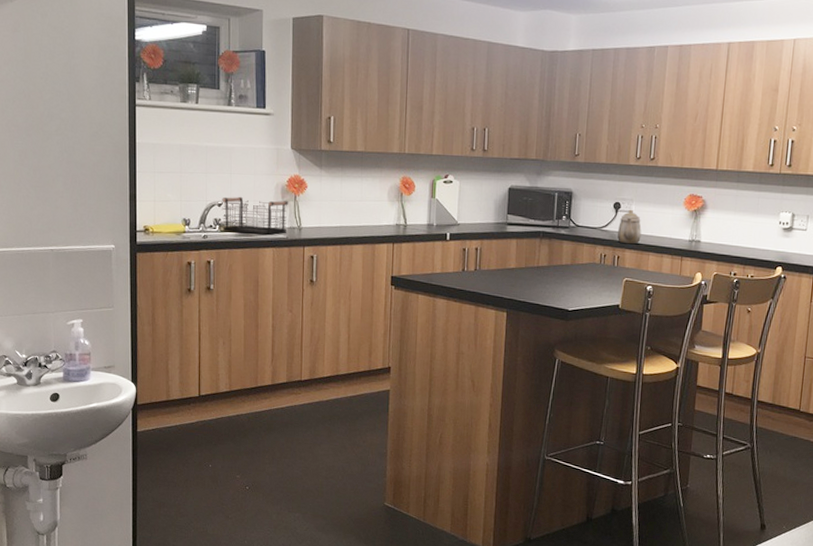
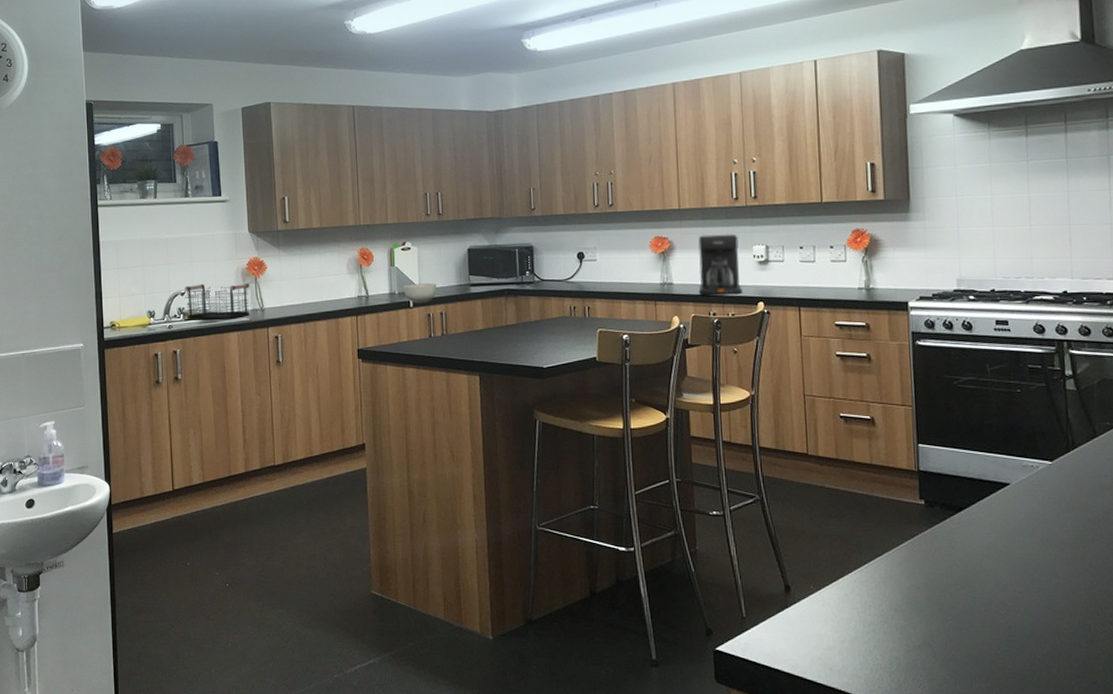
bowl: none [441,217,475,237] -> present [403,283,437,303]
teapot: present [617,209,642,245] -> none [585,257,610,294]
coffee maker: none [724,197,768,258] -> present [698,233,742,296]

